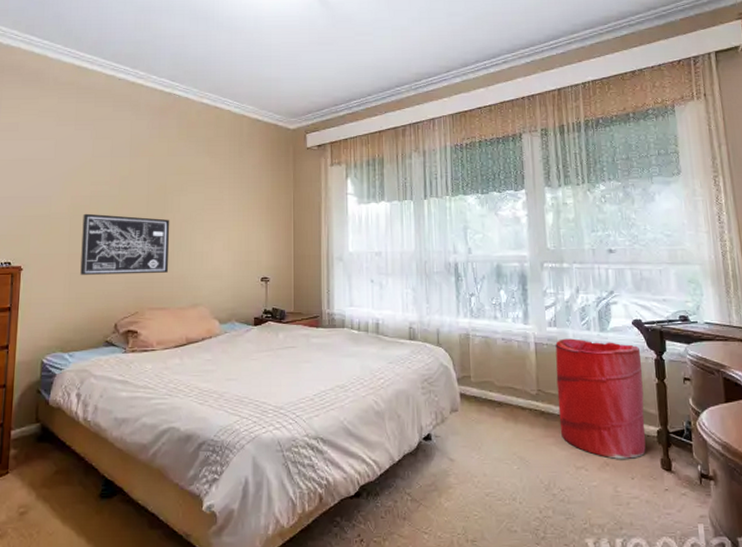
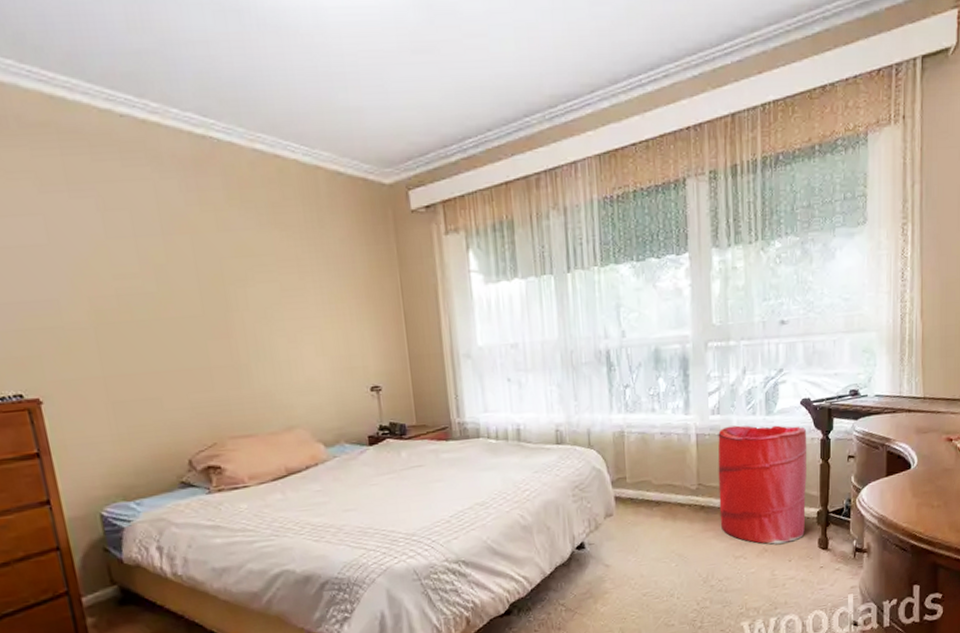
wall art: present [80,213,170,275] -> none [112,319,247,403]

